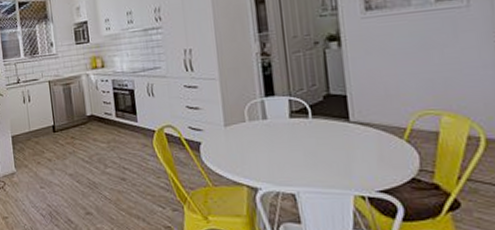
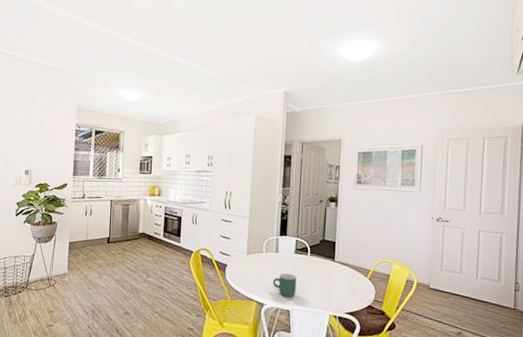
mug: none [264,144,300,177] -> present [272,272,297,298]

